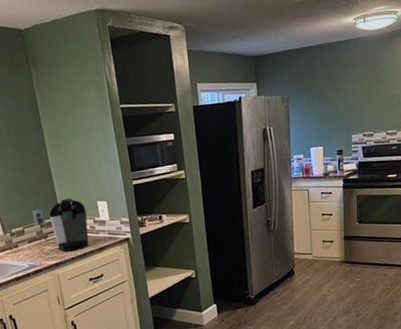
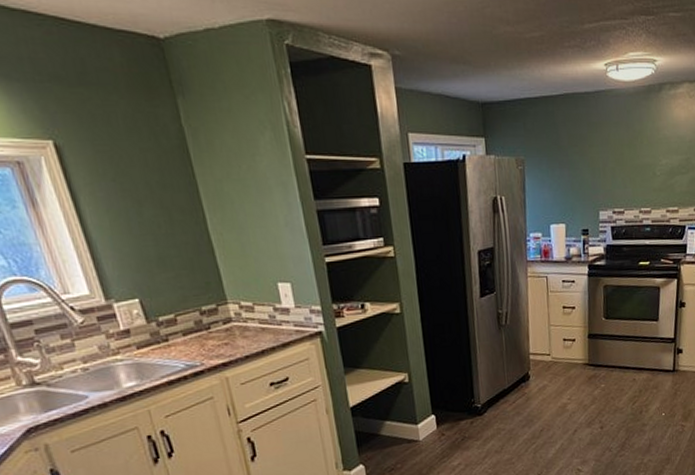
coffee maker: present [33,198,89,252] -> none [187,278,268,348]

